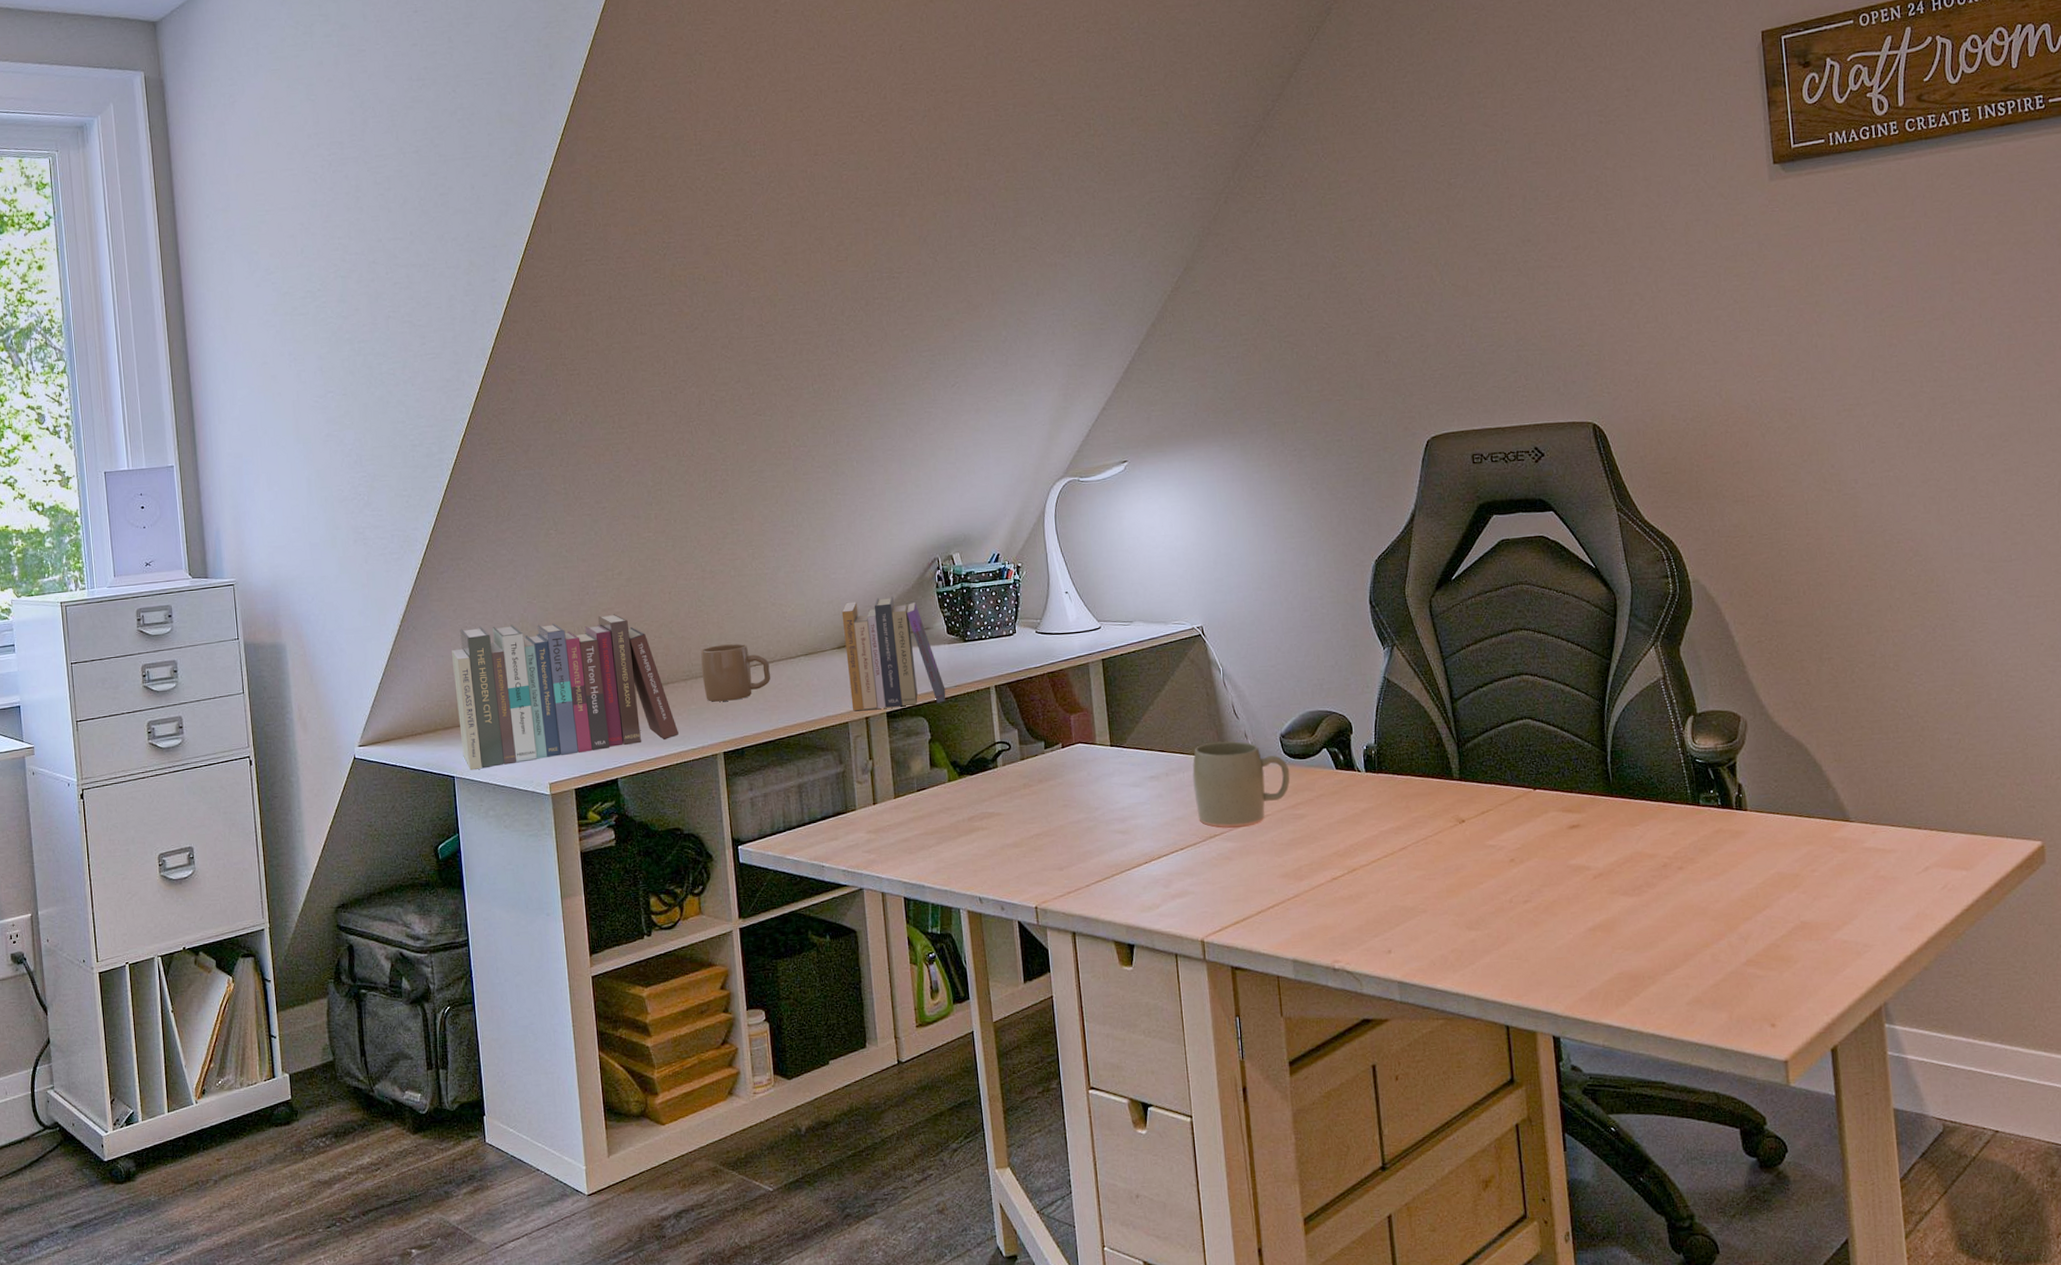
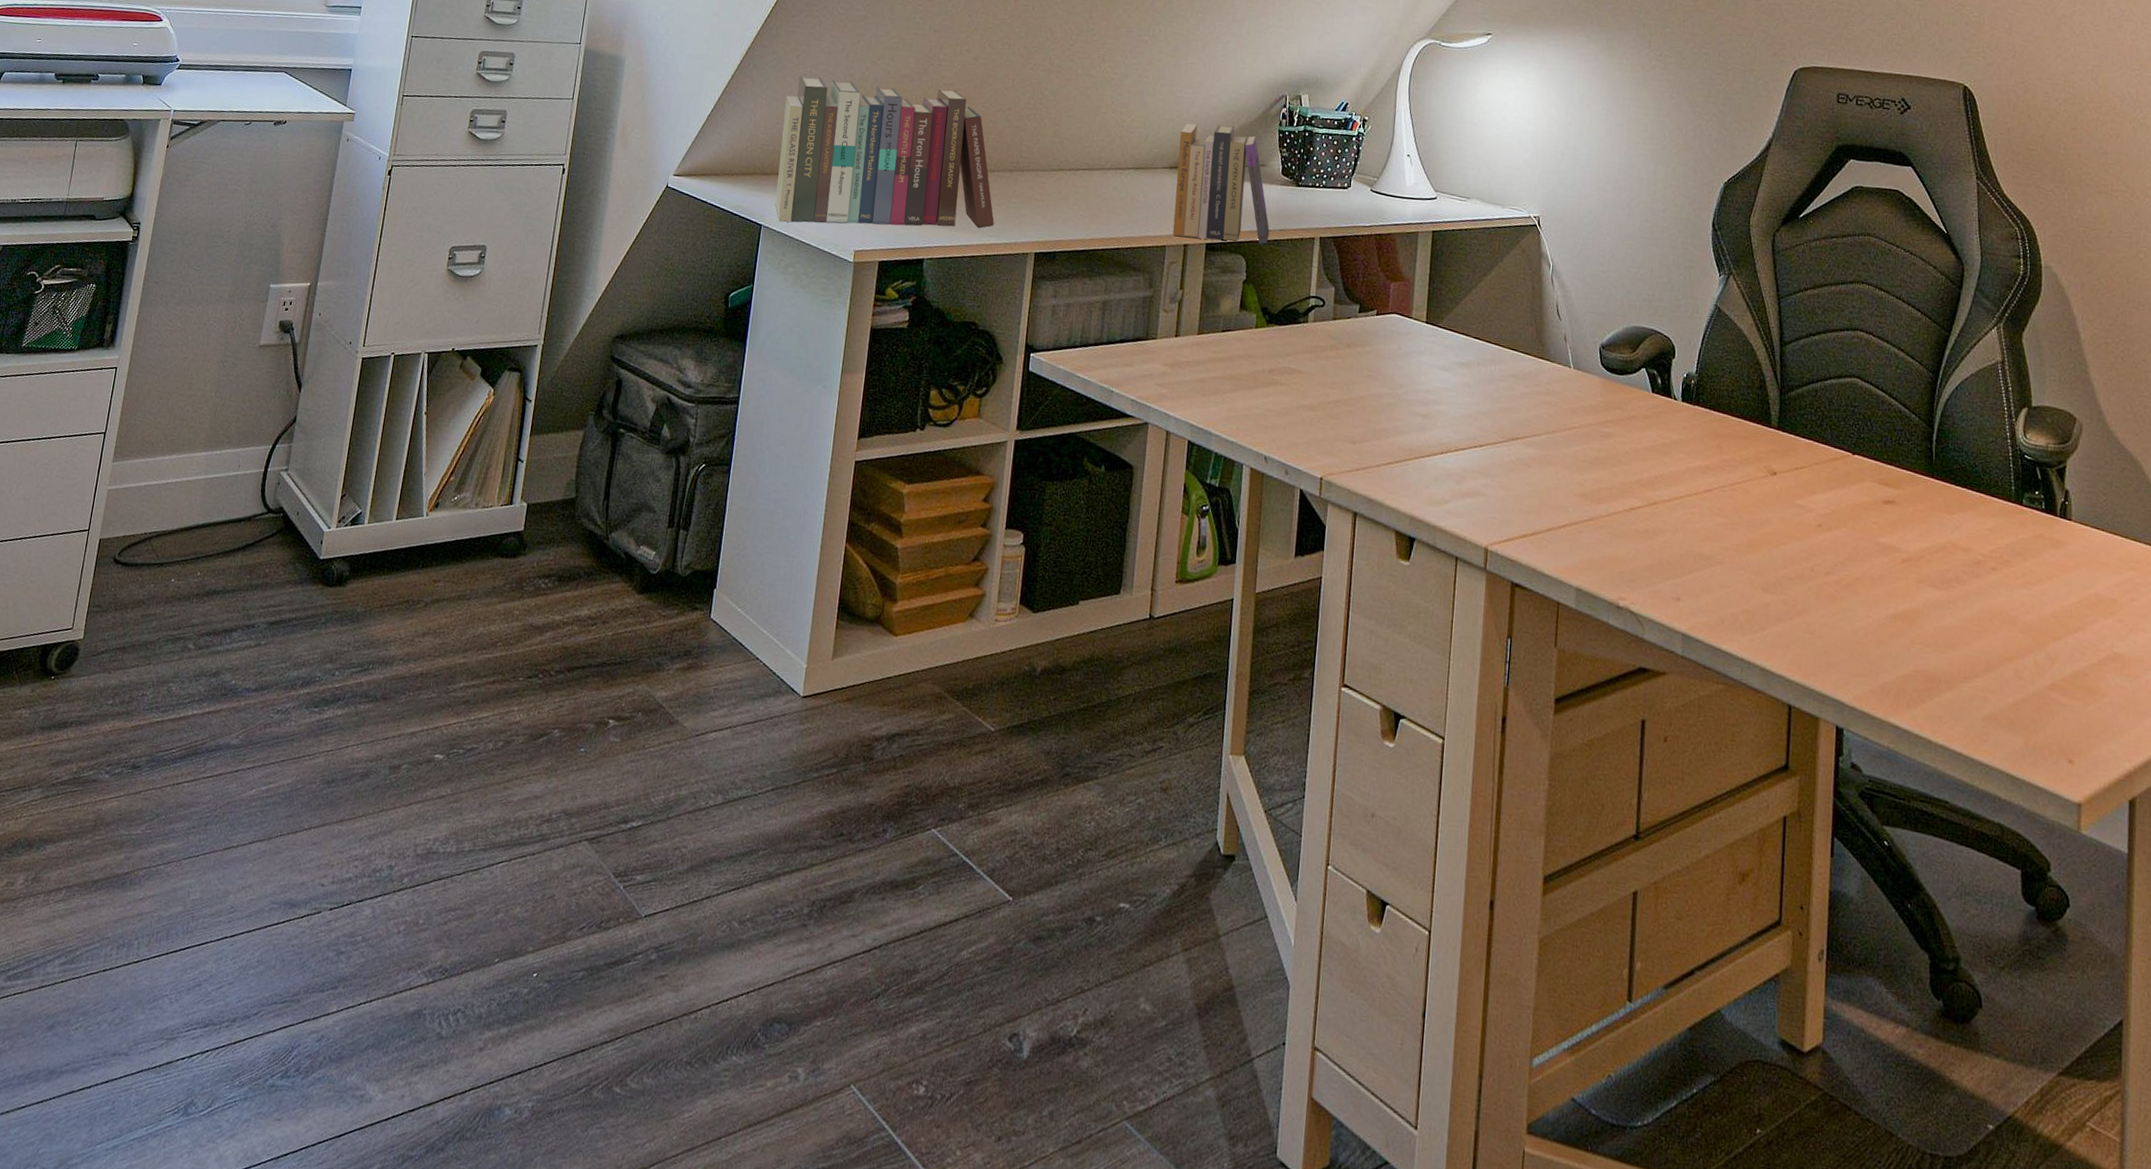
mug: present [701,643,771,702] -> none [1028,141,1098,202]
mug: present [1192,741,1290,828] -> none [1502,339,1604,435]

